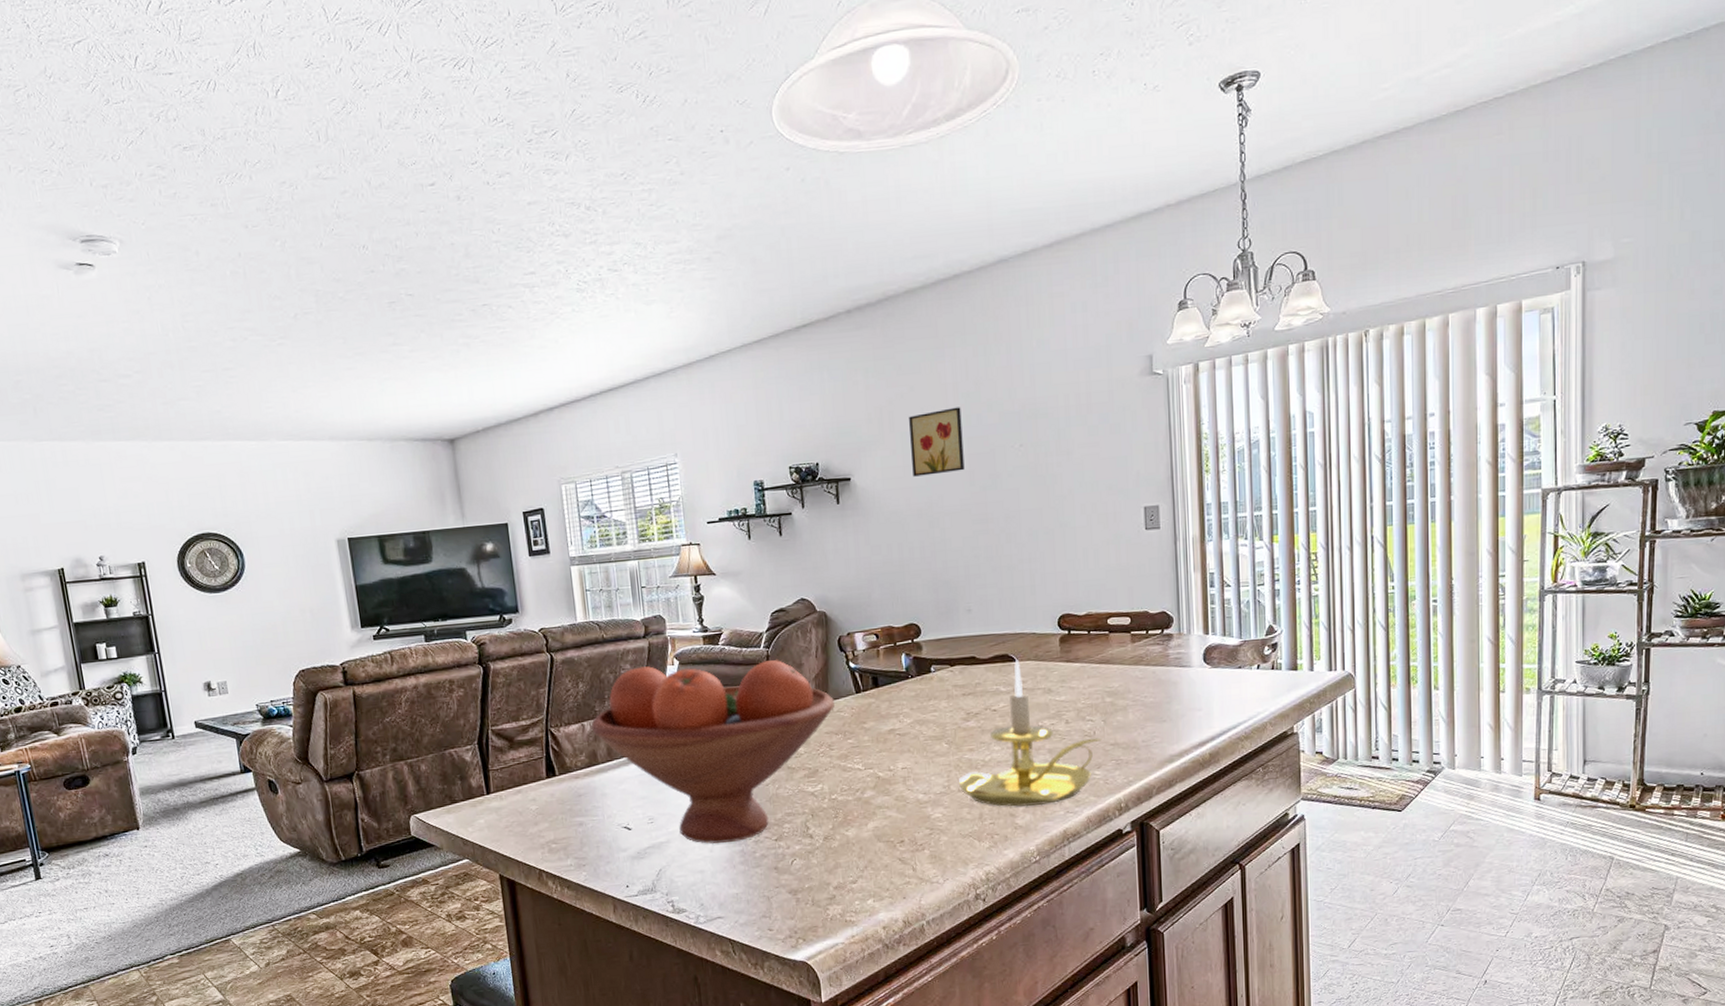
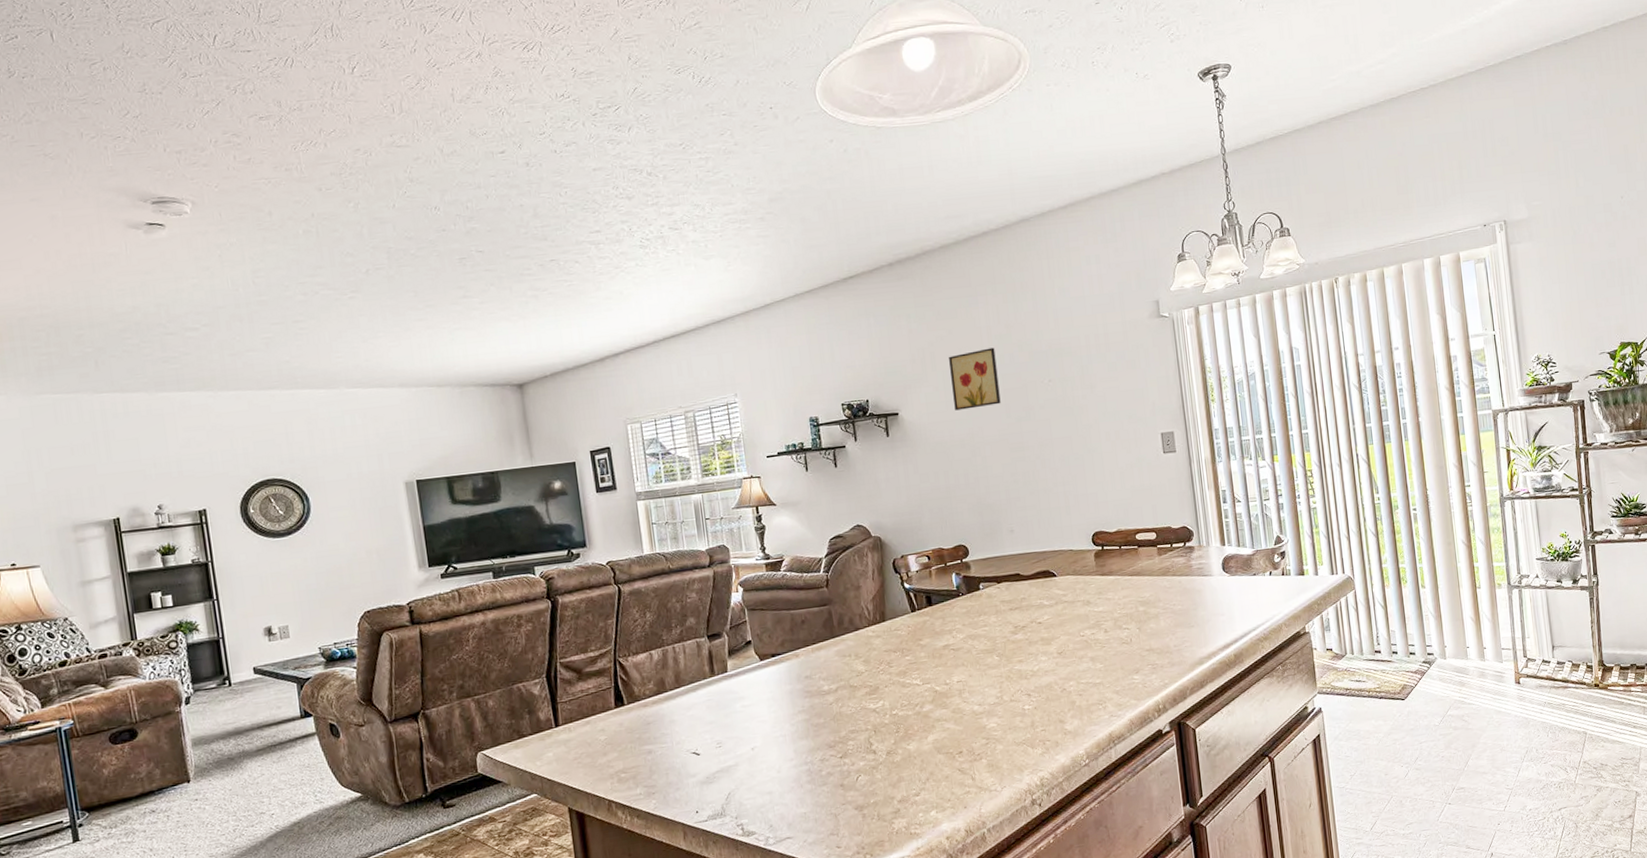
fruit bowl: present [591,660,834,844] -> none [658,583,892,765]
candle holder: present [959,659,1102,807] -> none [1011,575,1139,714]

